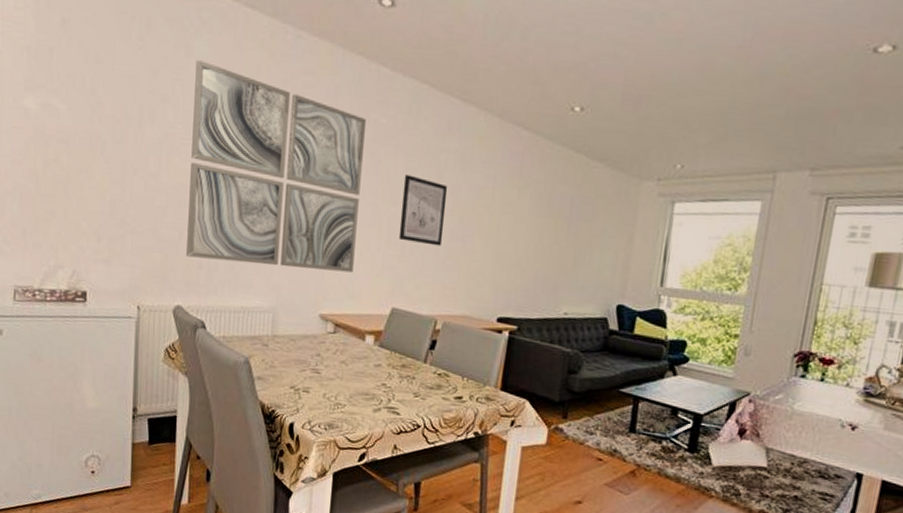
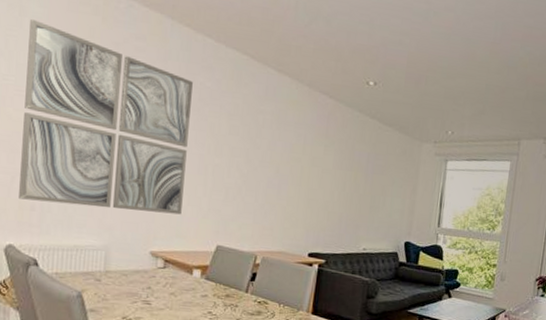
wall art: present [398,175,448,246] -> none [222,131,266,193]

